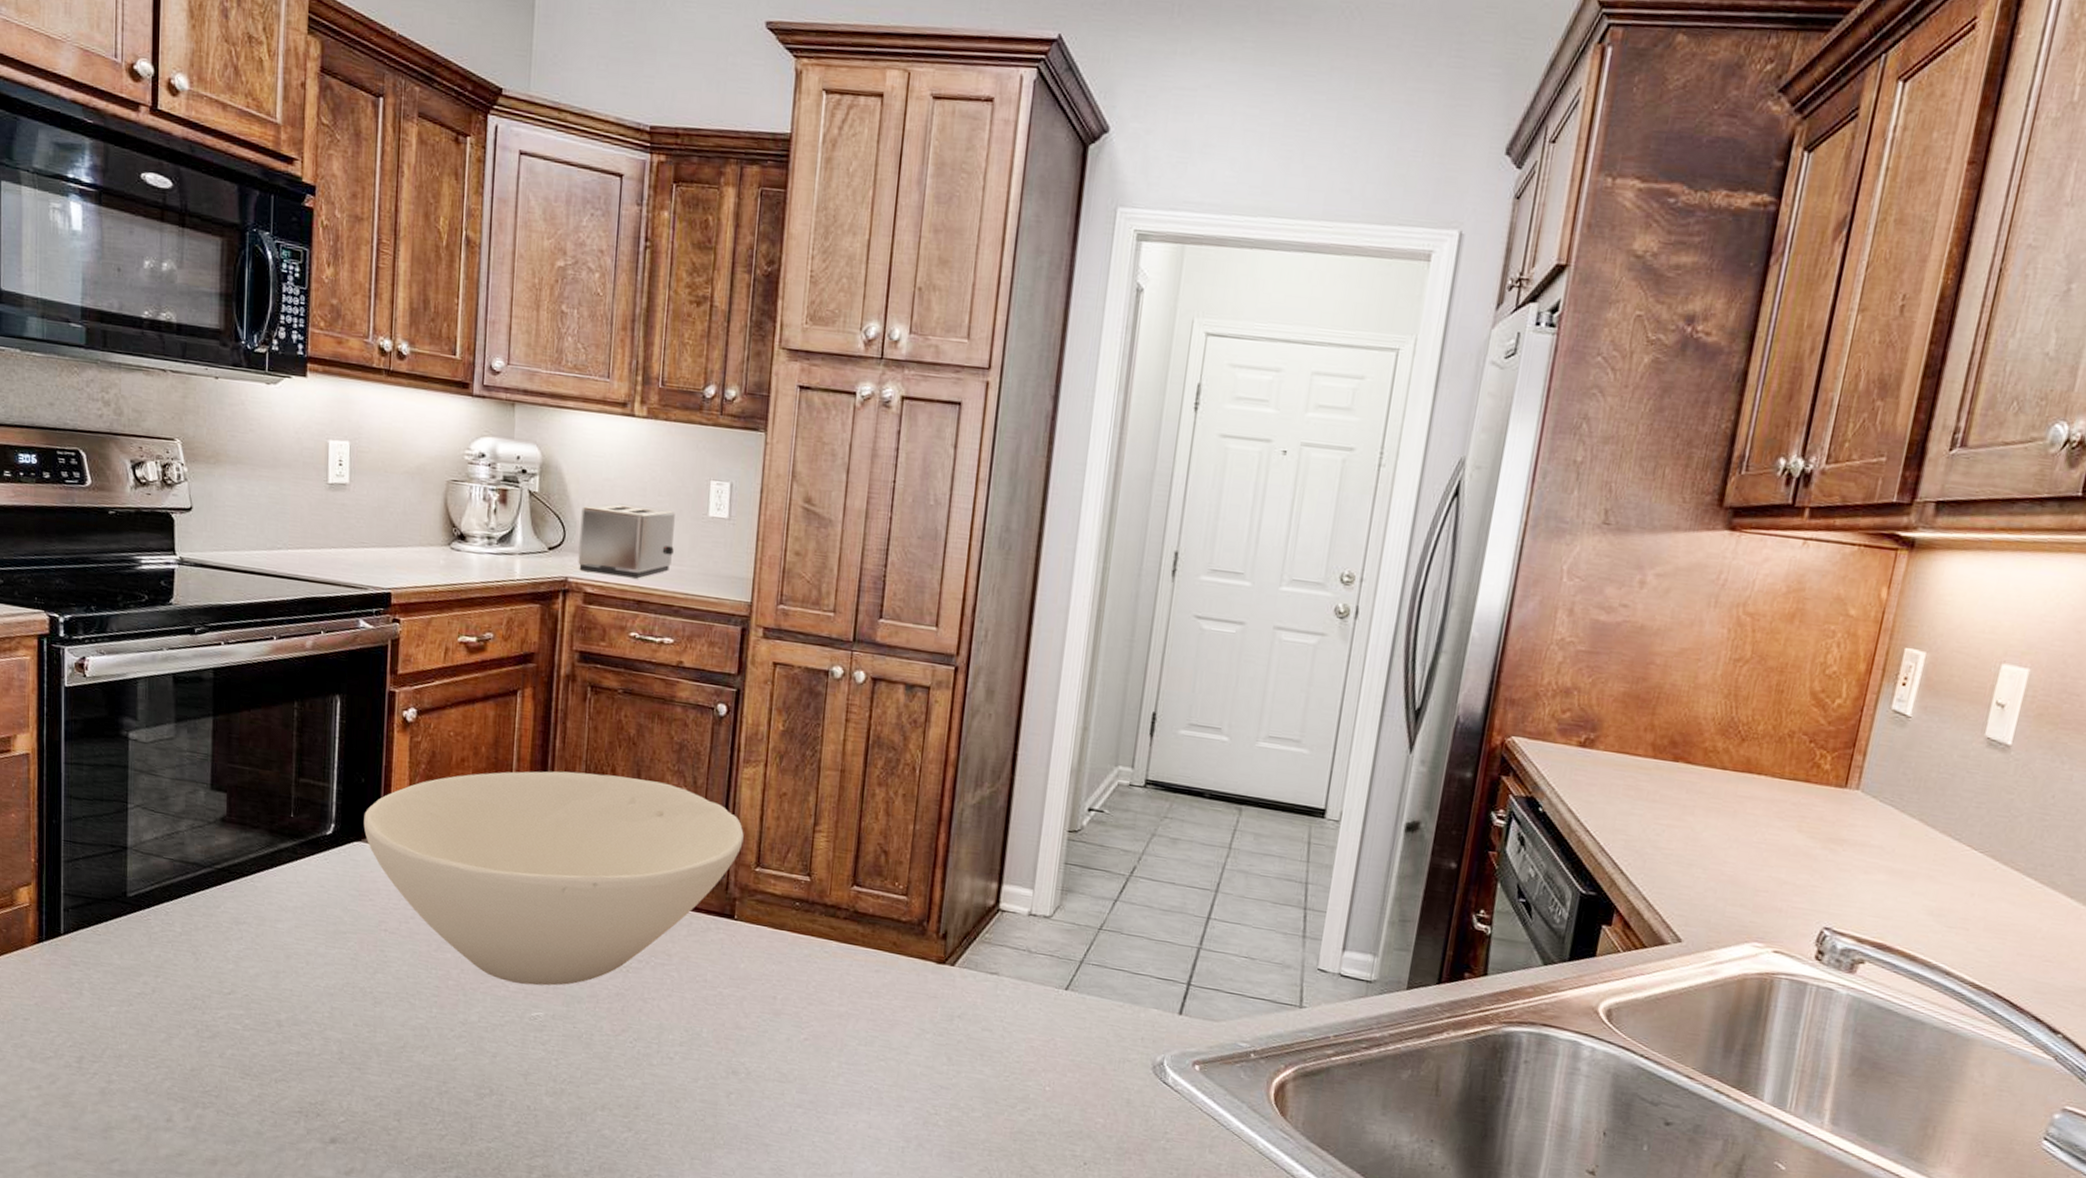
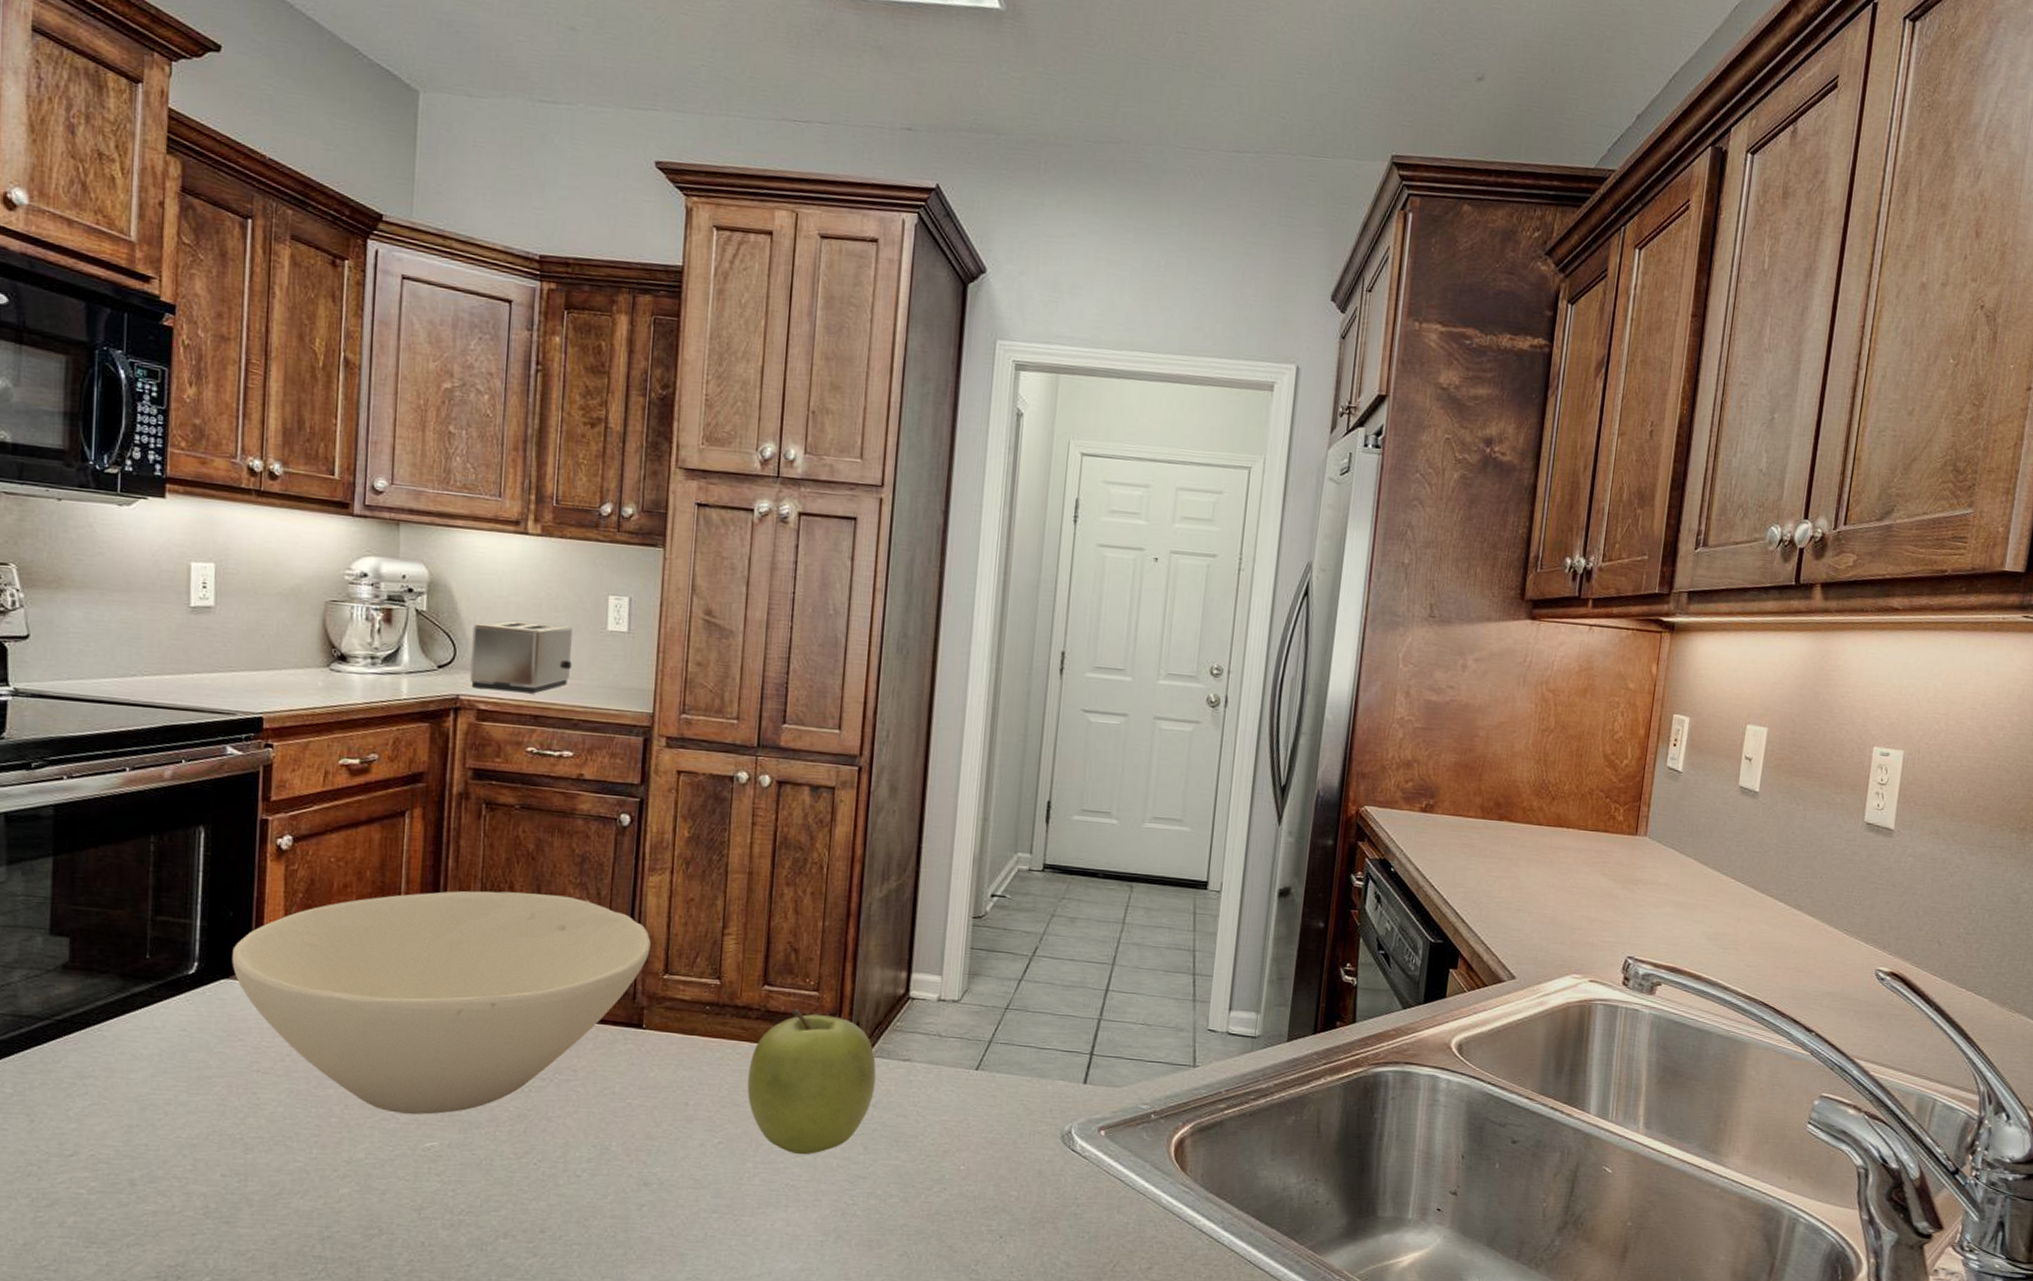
fruit: none [833,911,963,1060] -> present [747,1008,876,1155]

